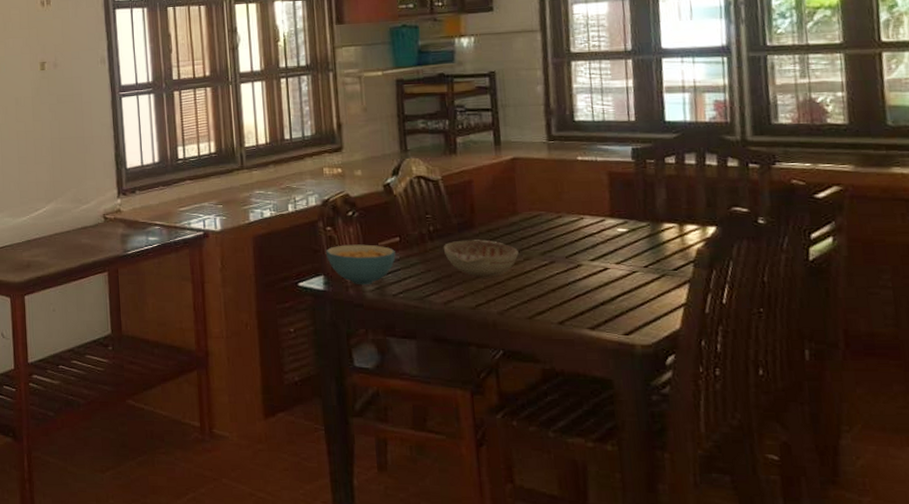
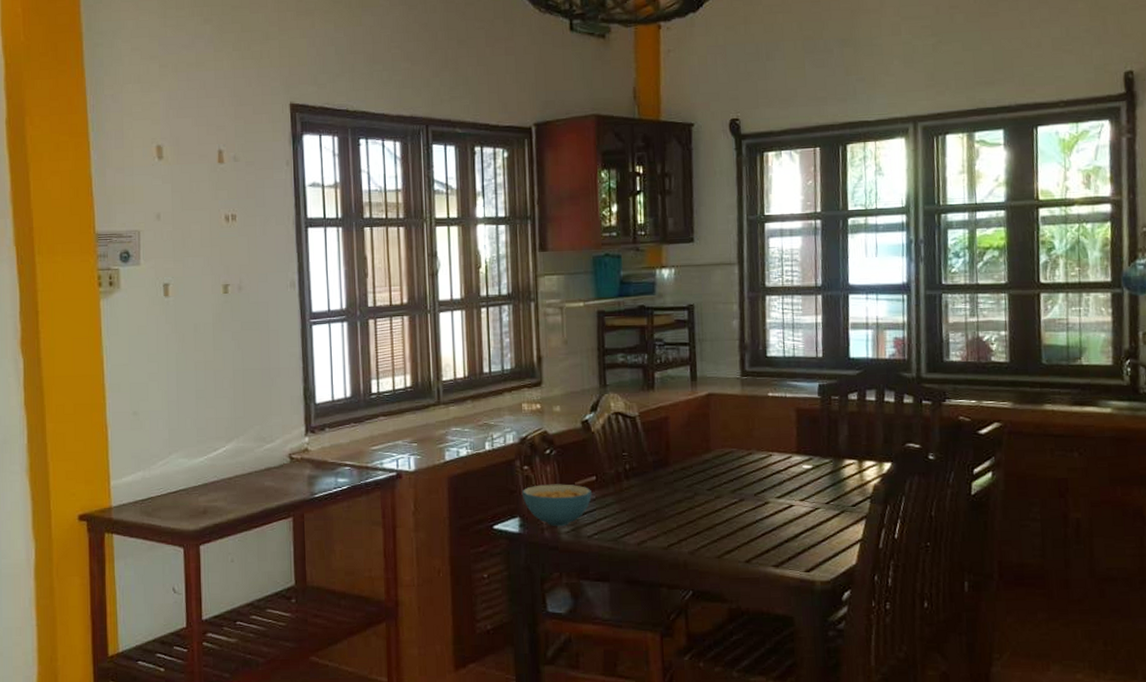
decorative bowl: present [443,239,519,277] -> none [638,478,710,516]

